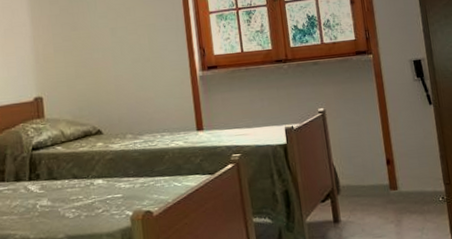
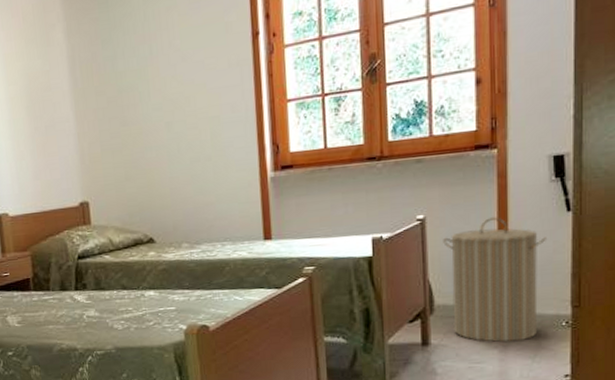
laundry hamper: none [340,109,422,218] -> present [443,216,546,343]

